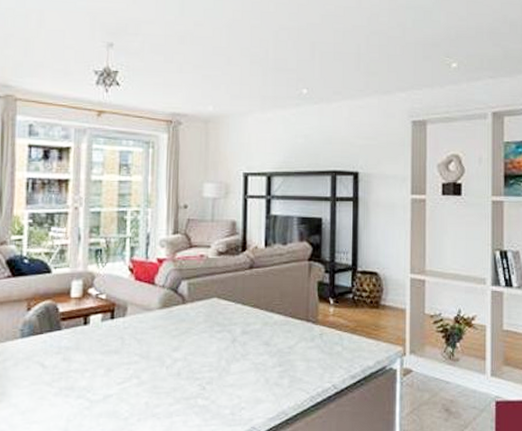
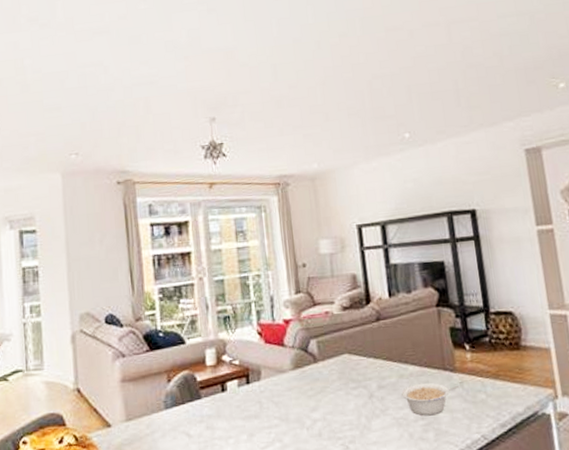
legume: none [264,332,318,363] -> present [401,382,459,416]

